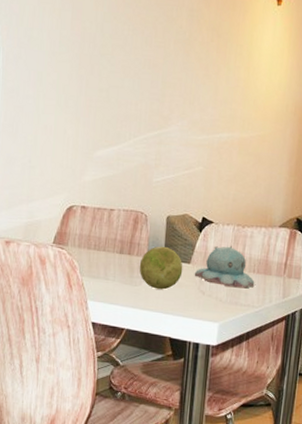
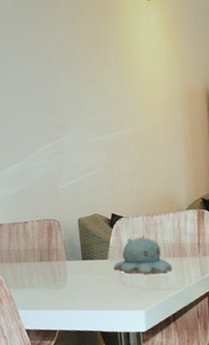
decorative ball: present [139,246,183,290] -> none [60,247,102,289]

